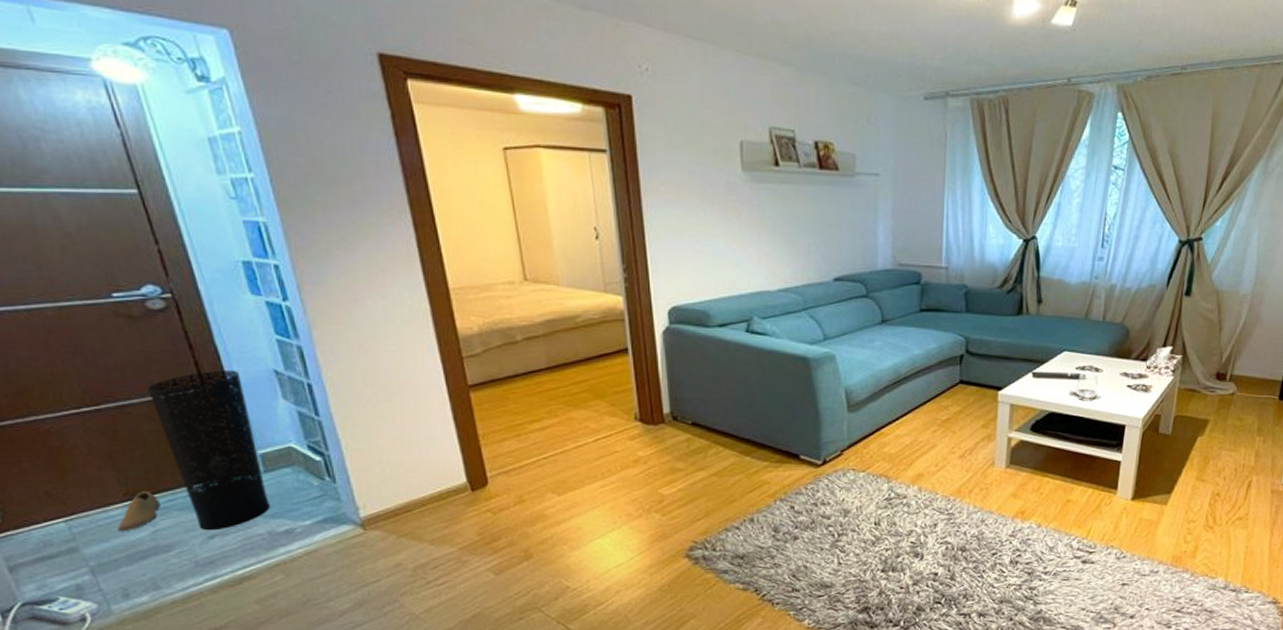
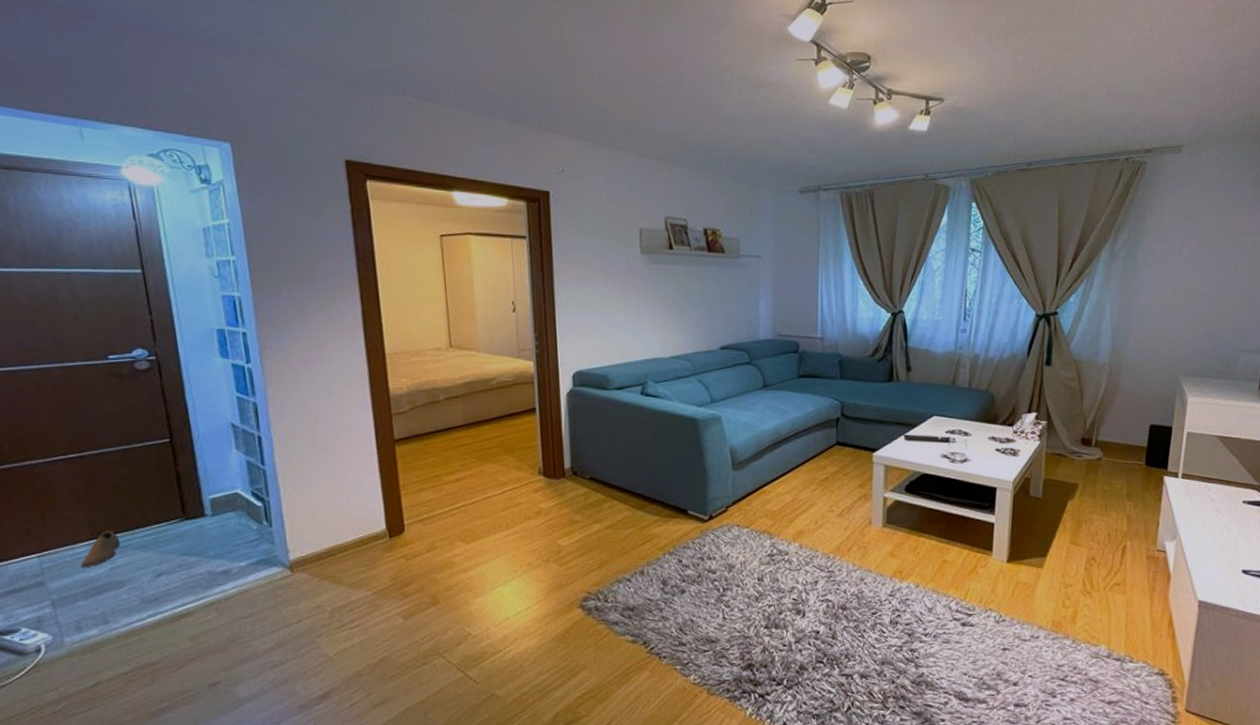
umbrella stand: present [148,369,270,531] -> none [125,422,213,569]

